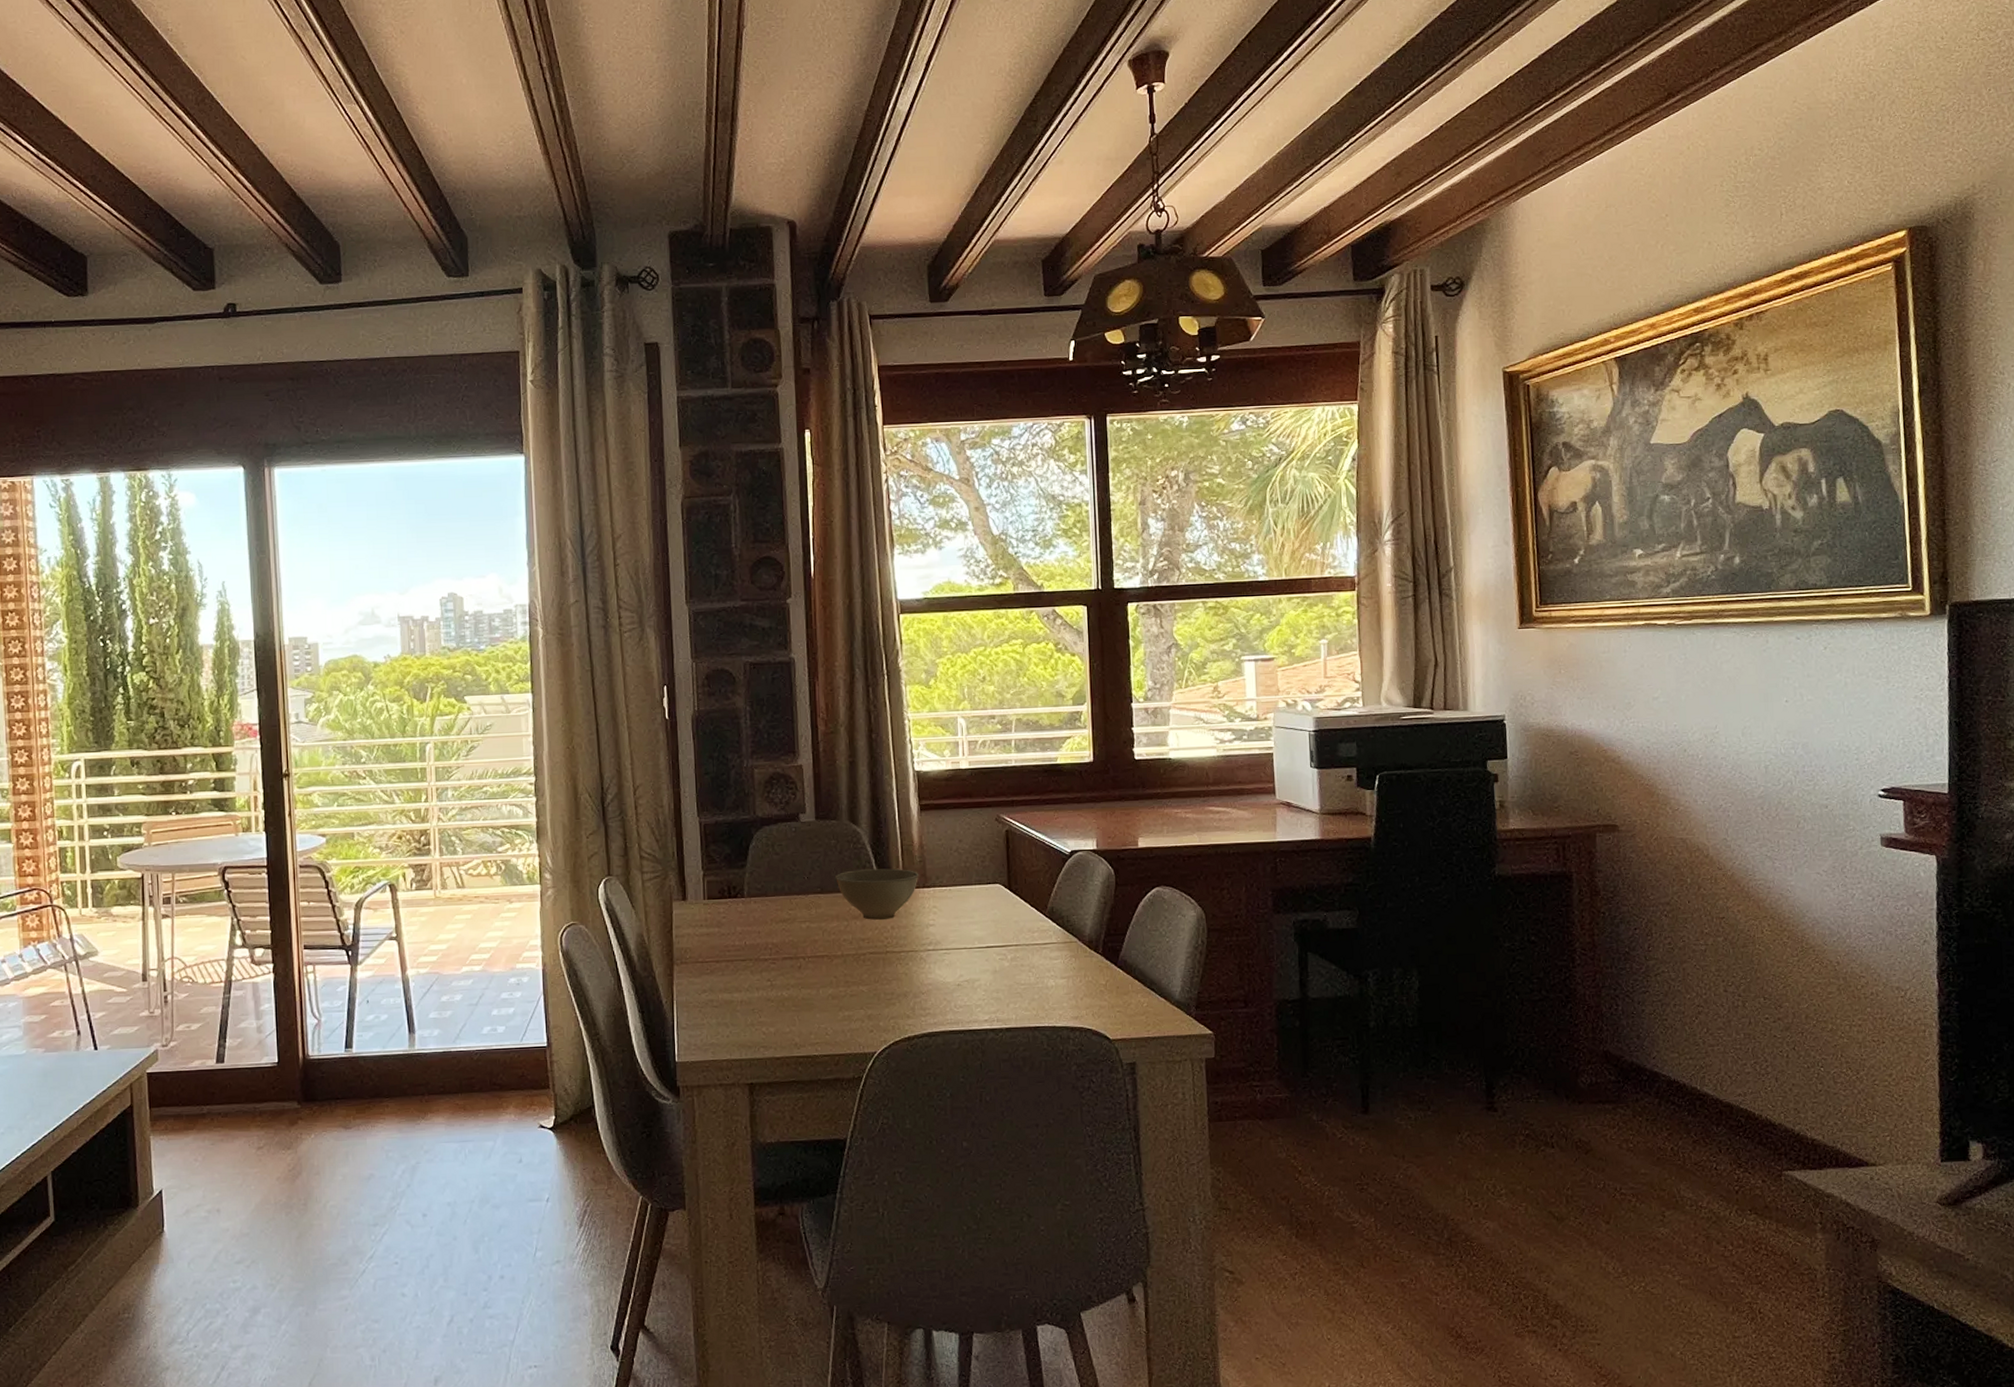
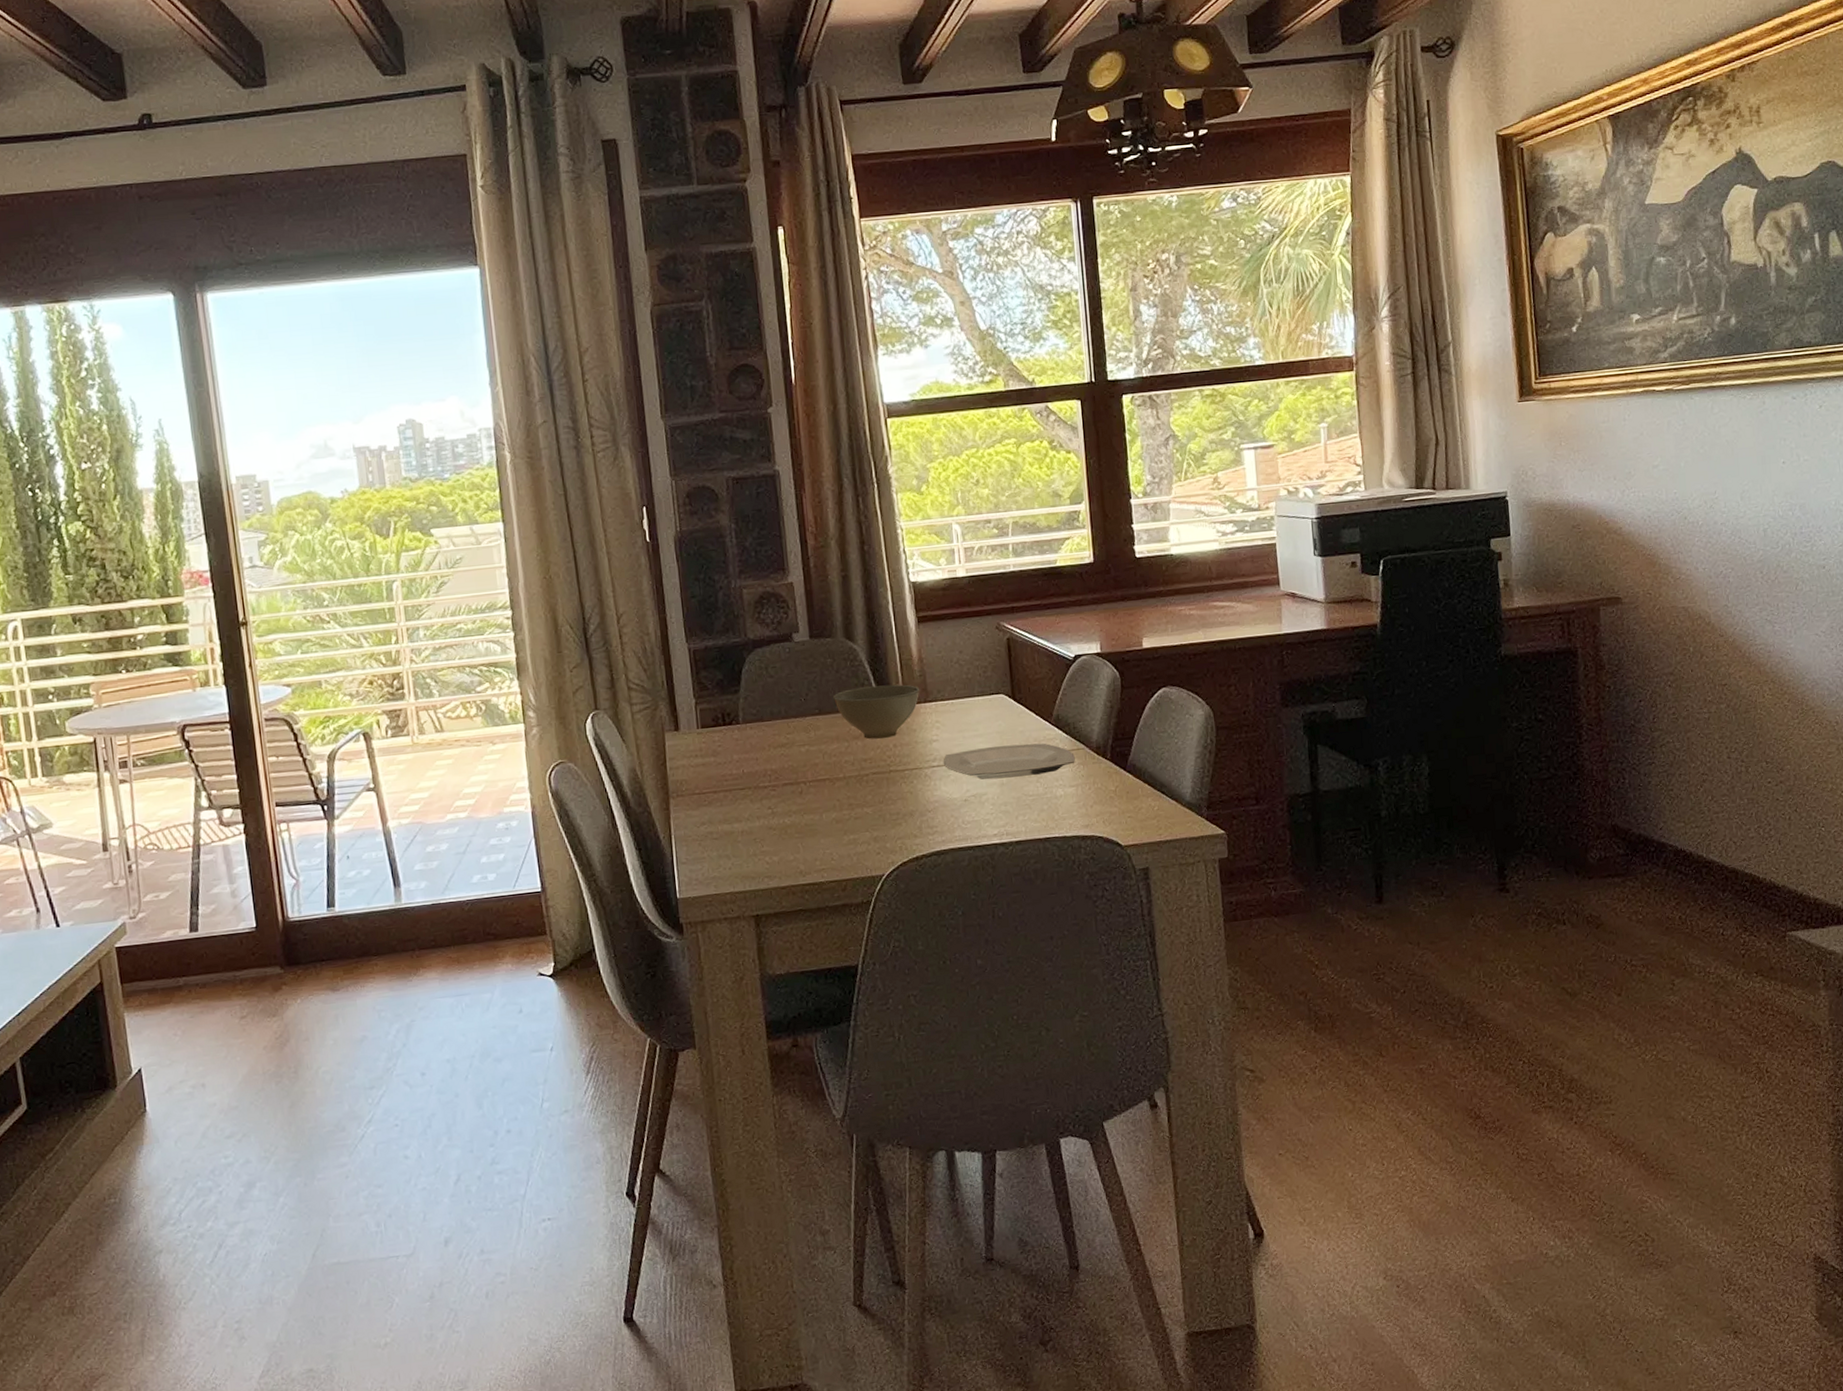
plate: none [938,933,1067,967] -> present [943,743,1075,781]

